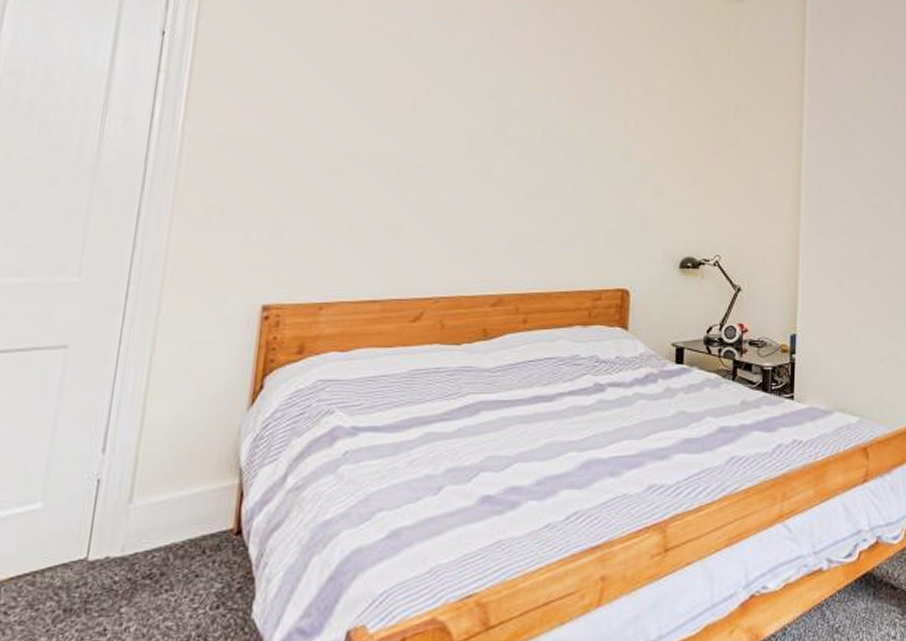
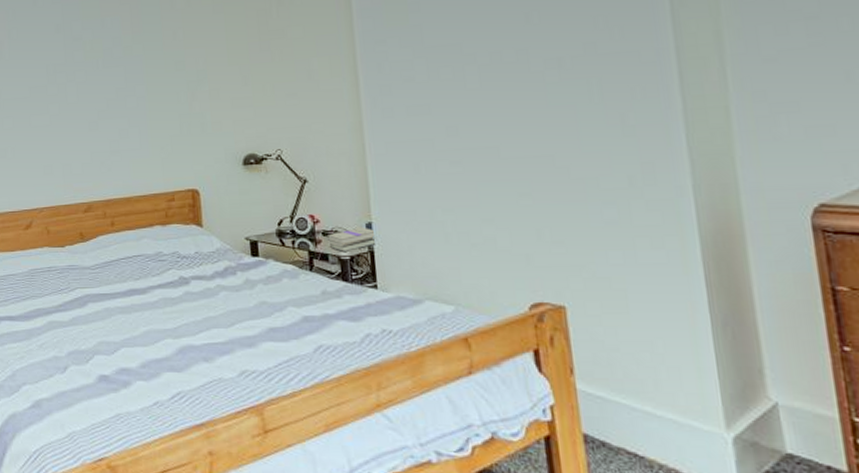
books: none [752,338,799,362] -> present [327,226,377,252]

